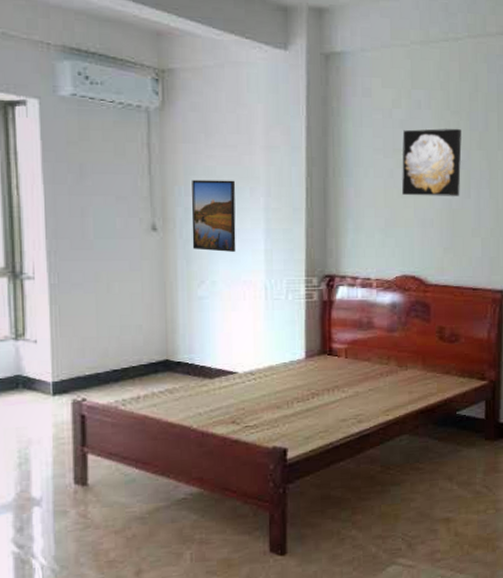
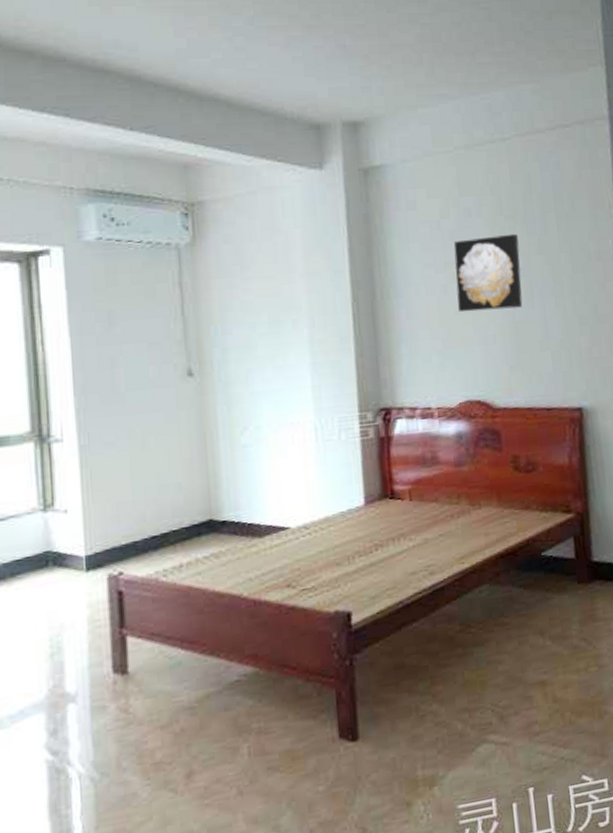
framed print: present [191,180,236,252] -> none [228,313,281,393]

